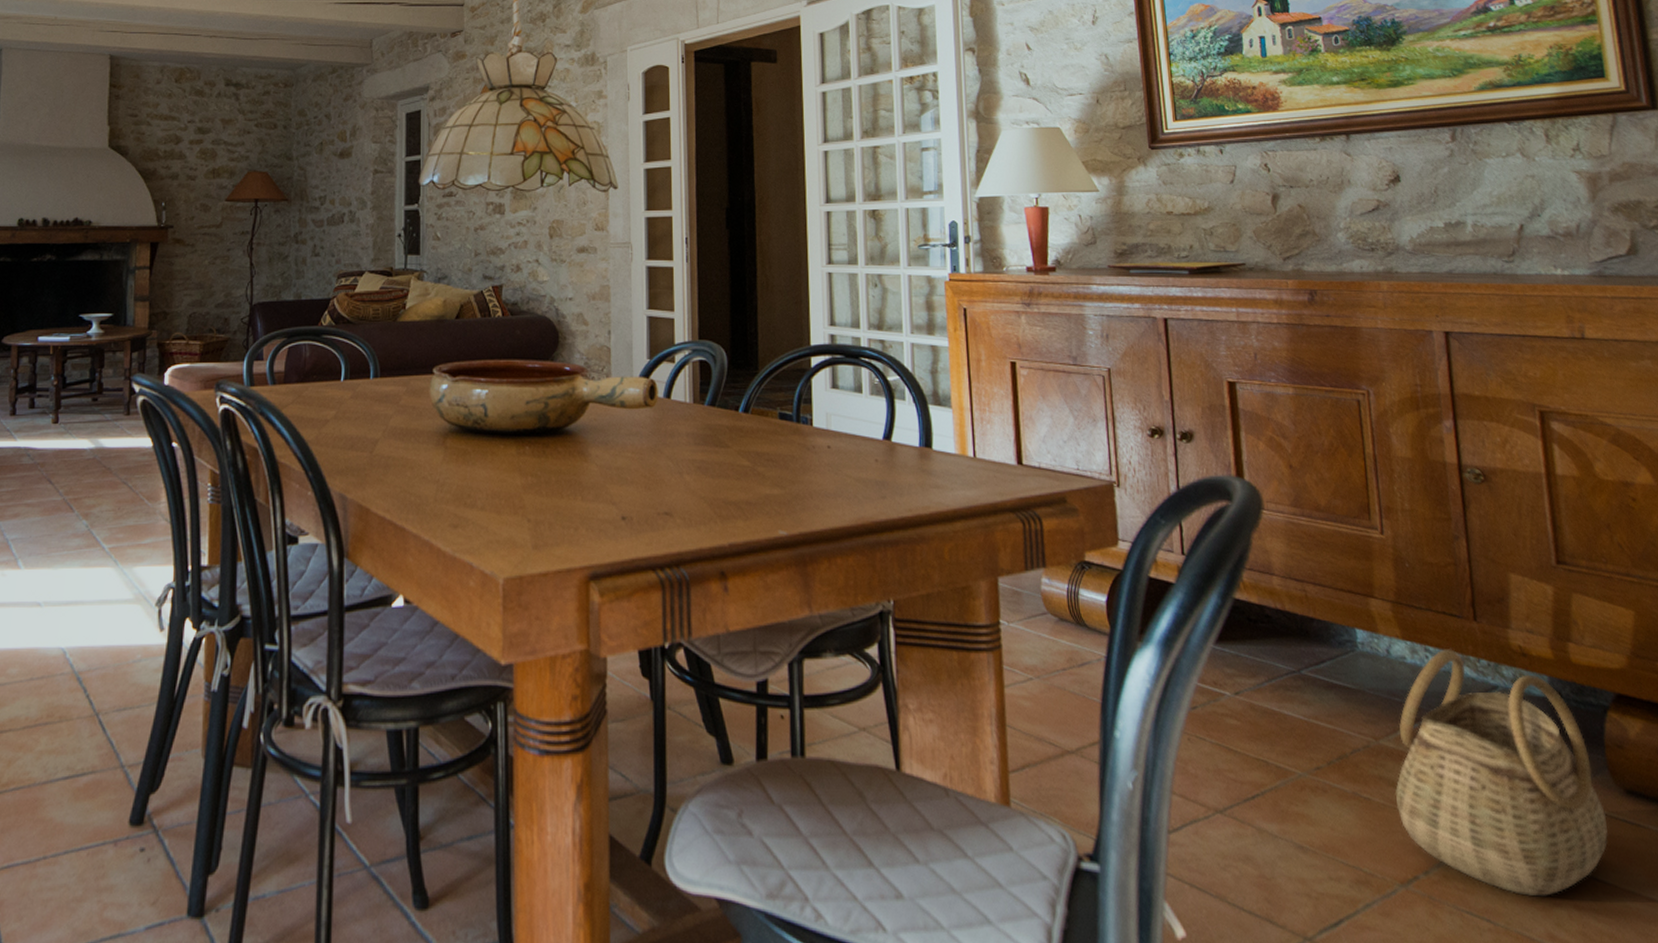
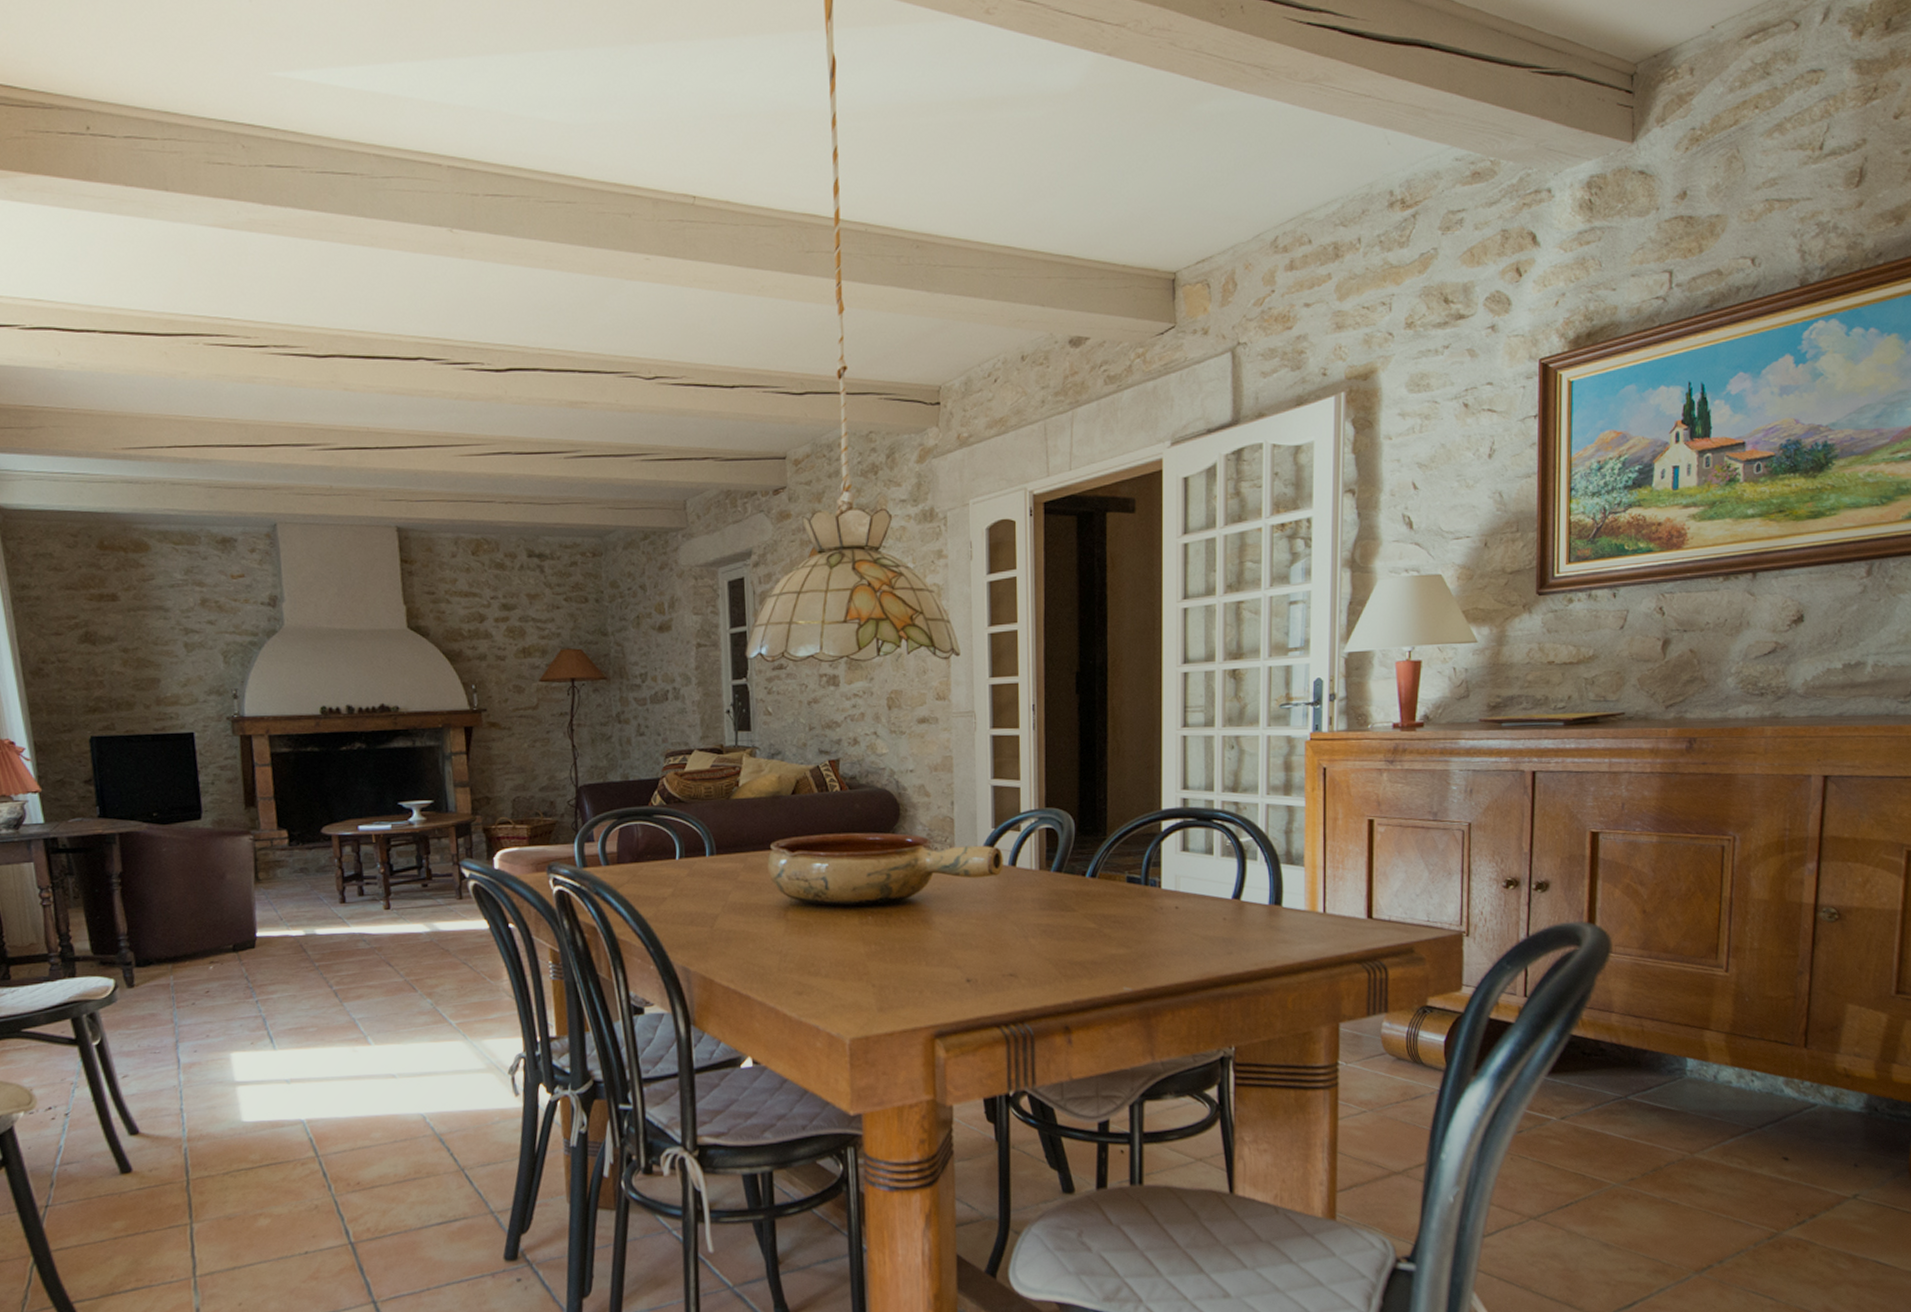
basket: present [1395,647,1608,897] -> none [1702,1072,1899,1278]

